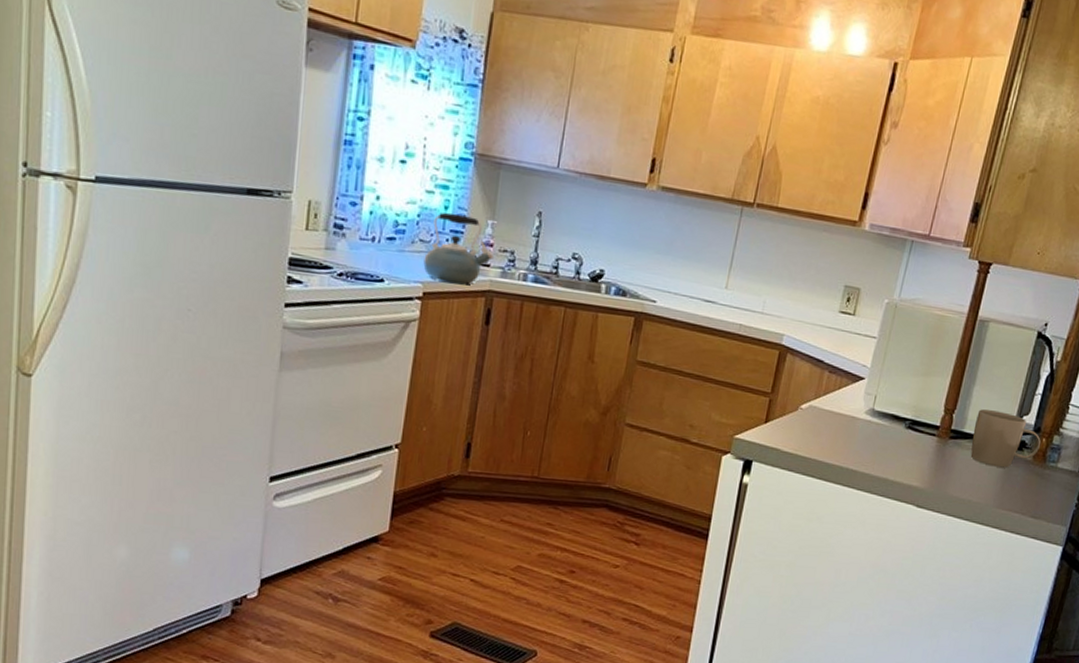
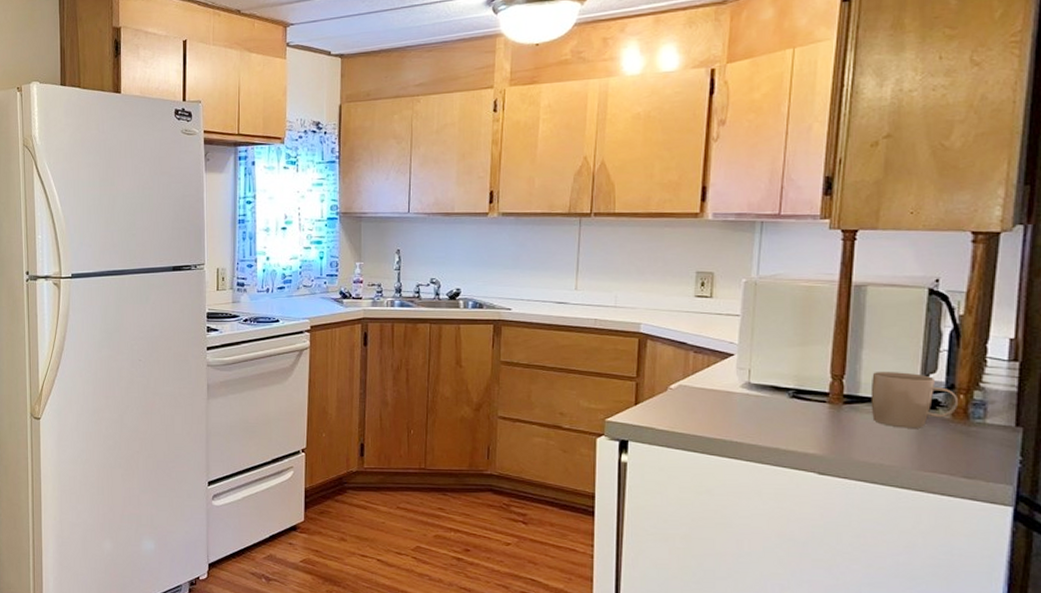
kettle: present [423,212,494,285] -> none [308,261,364,316]

